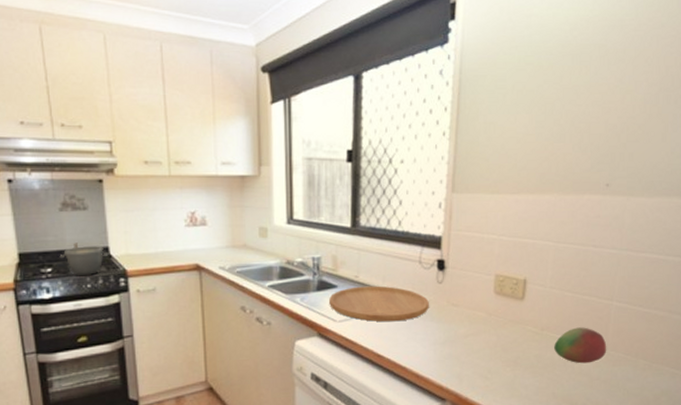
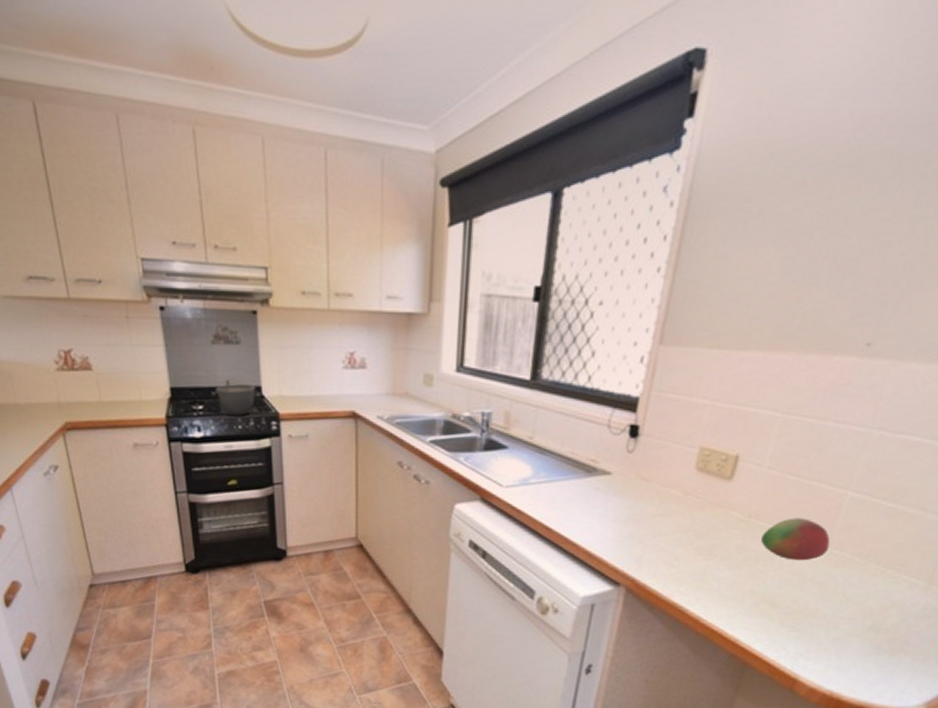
cutting board: present [329,286,429,322] -> none [497,449,614,493]

